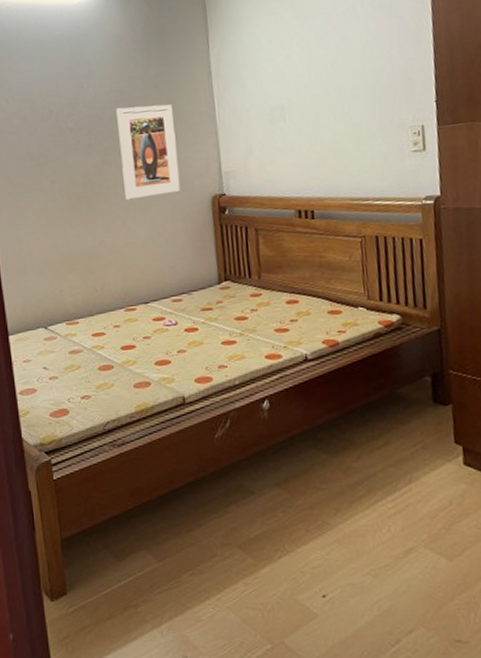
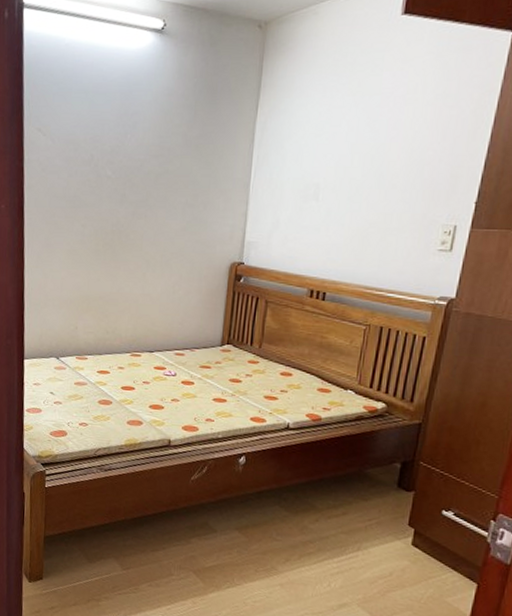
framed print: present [116,104,181,201] -> none [149,163,209,255]

